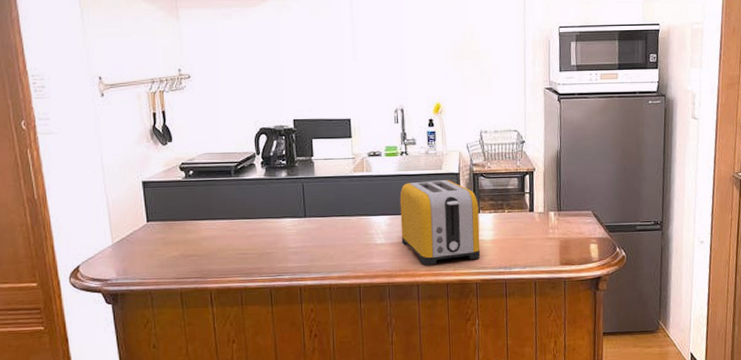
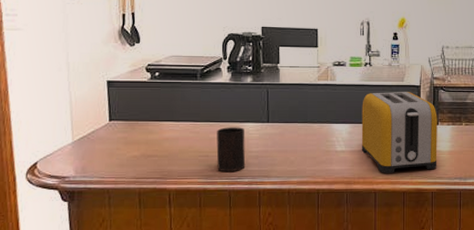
cup: none [254,223,285,270] -> present [216,127,246,173]

